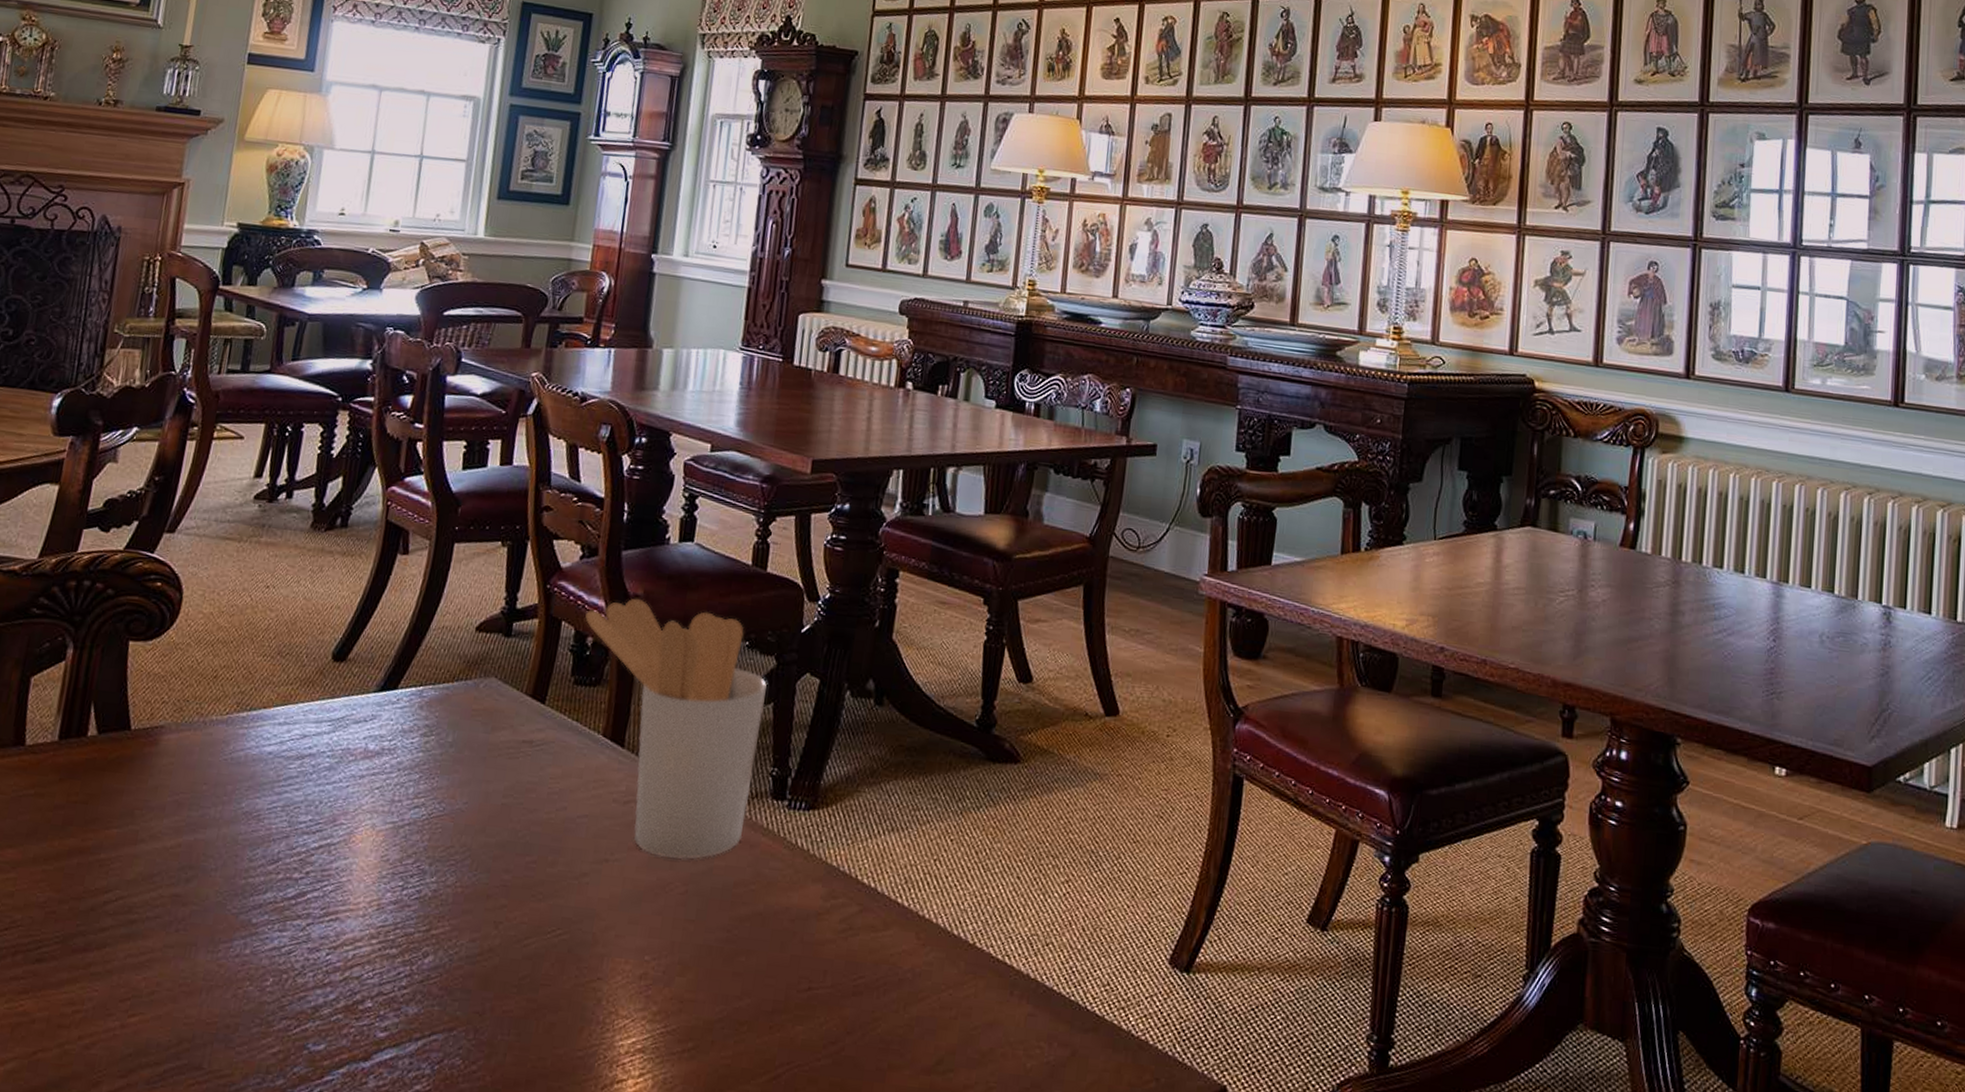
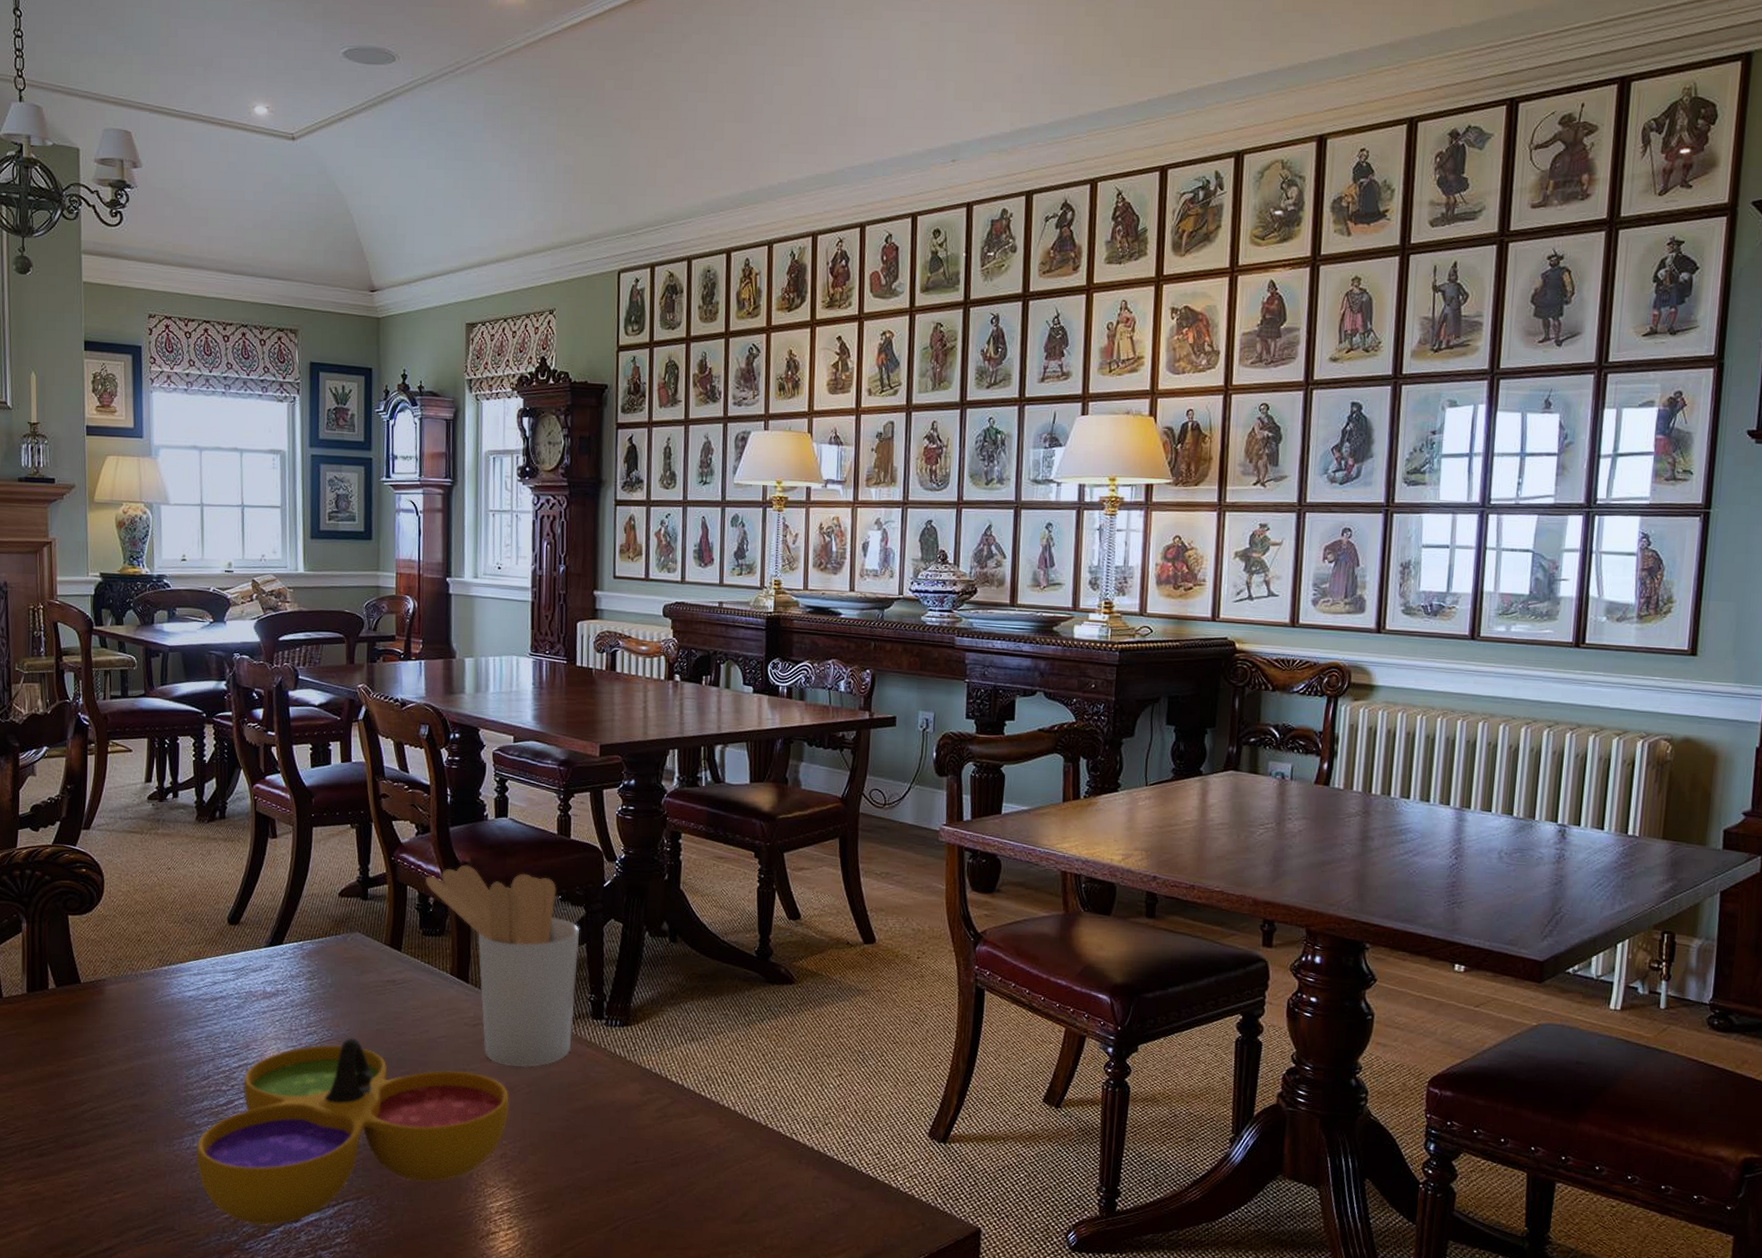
decorative bowl: none [245,812,659,1064] -> present [196,1037,509,1225]

